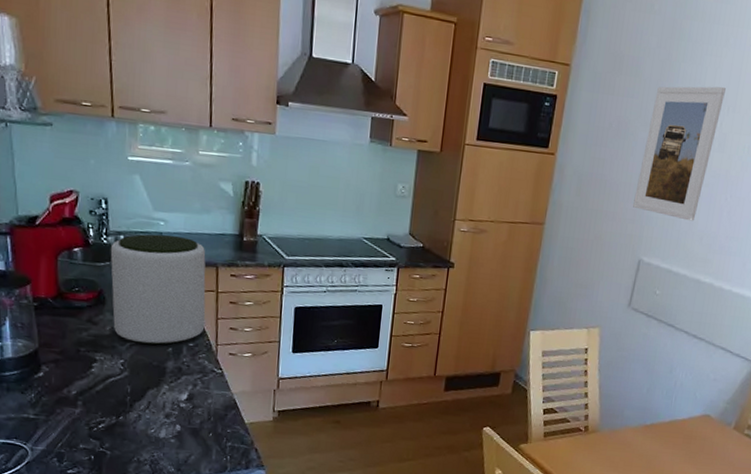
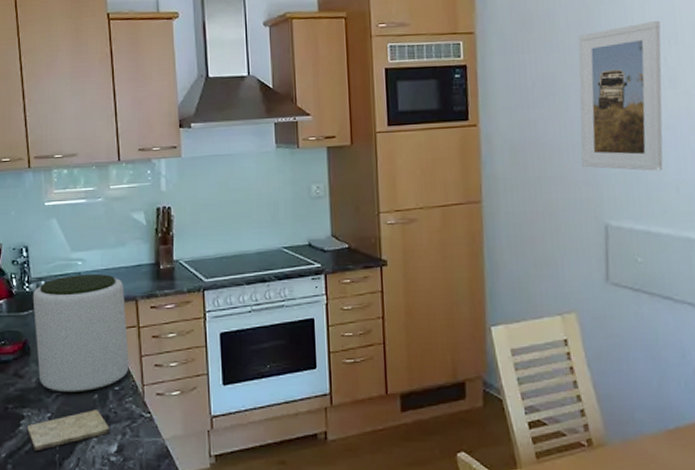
cutting board: none [98,361,181,393] -> present [26,410,109,452]

